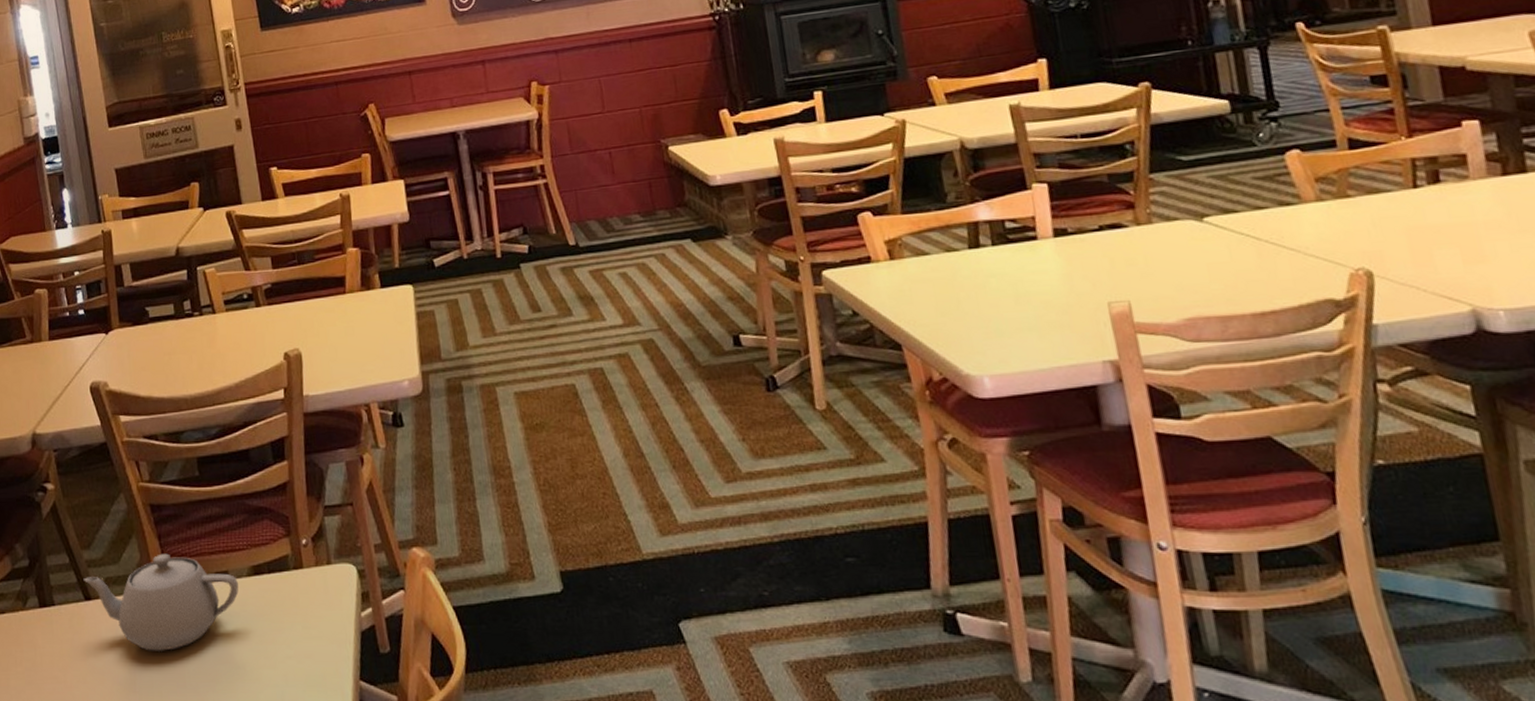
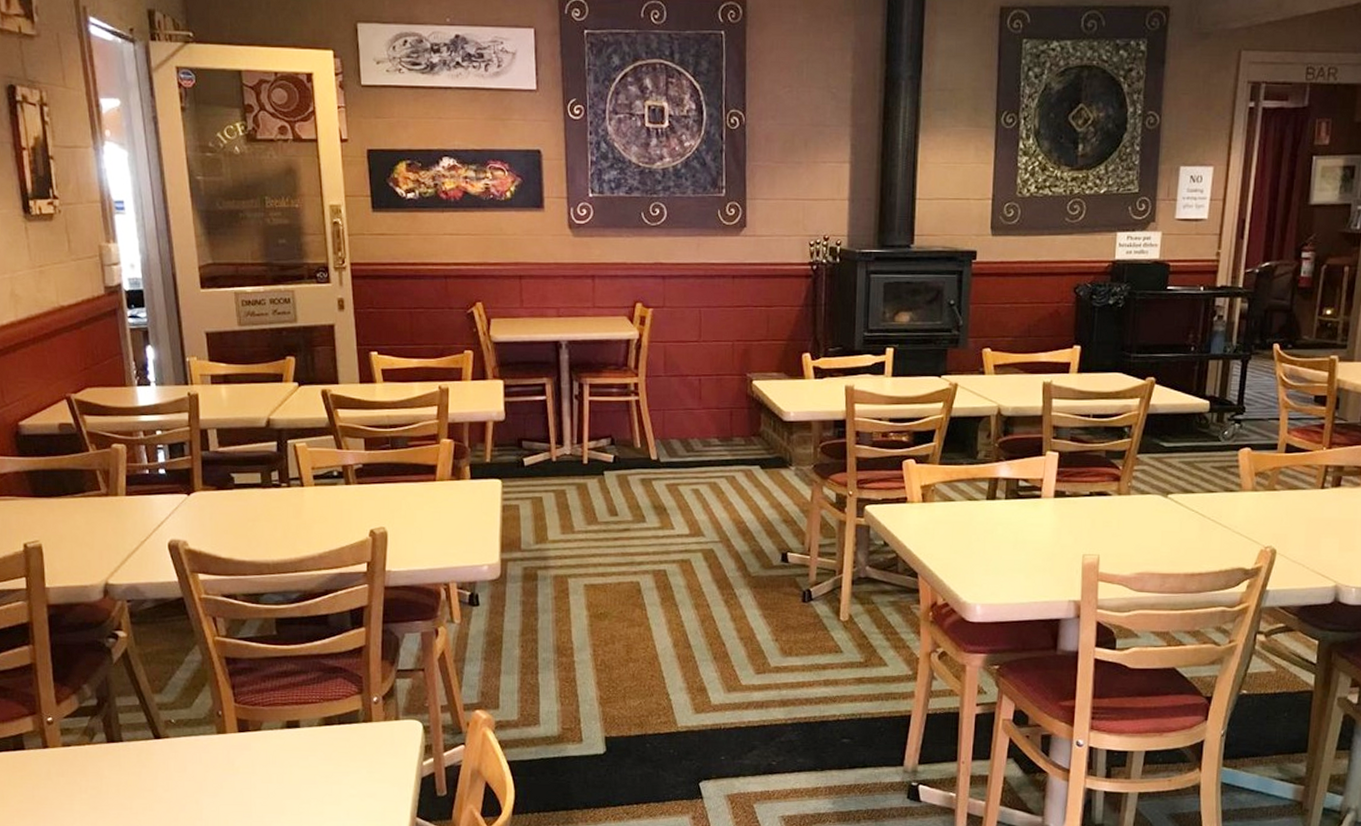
teapot: present [83,553,239,651] -> none [153,701,310,786]

